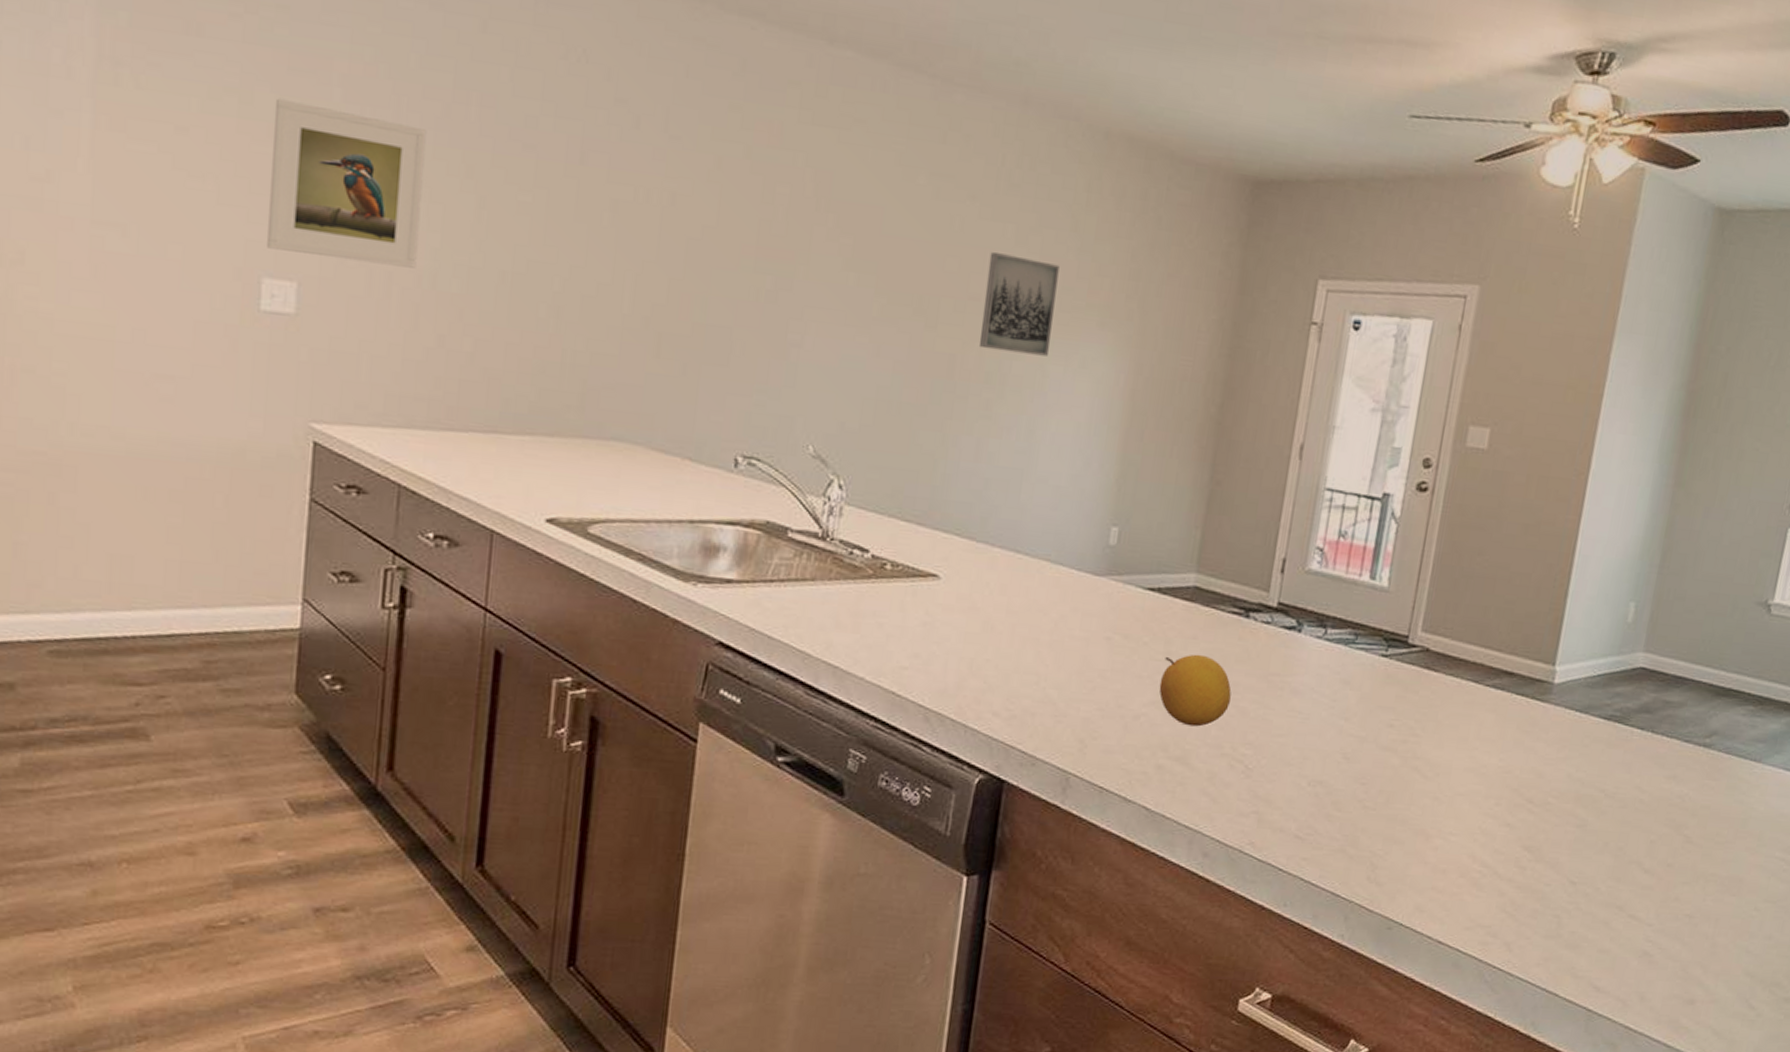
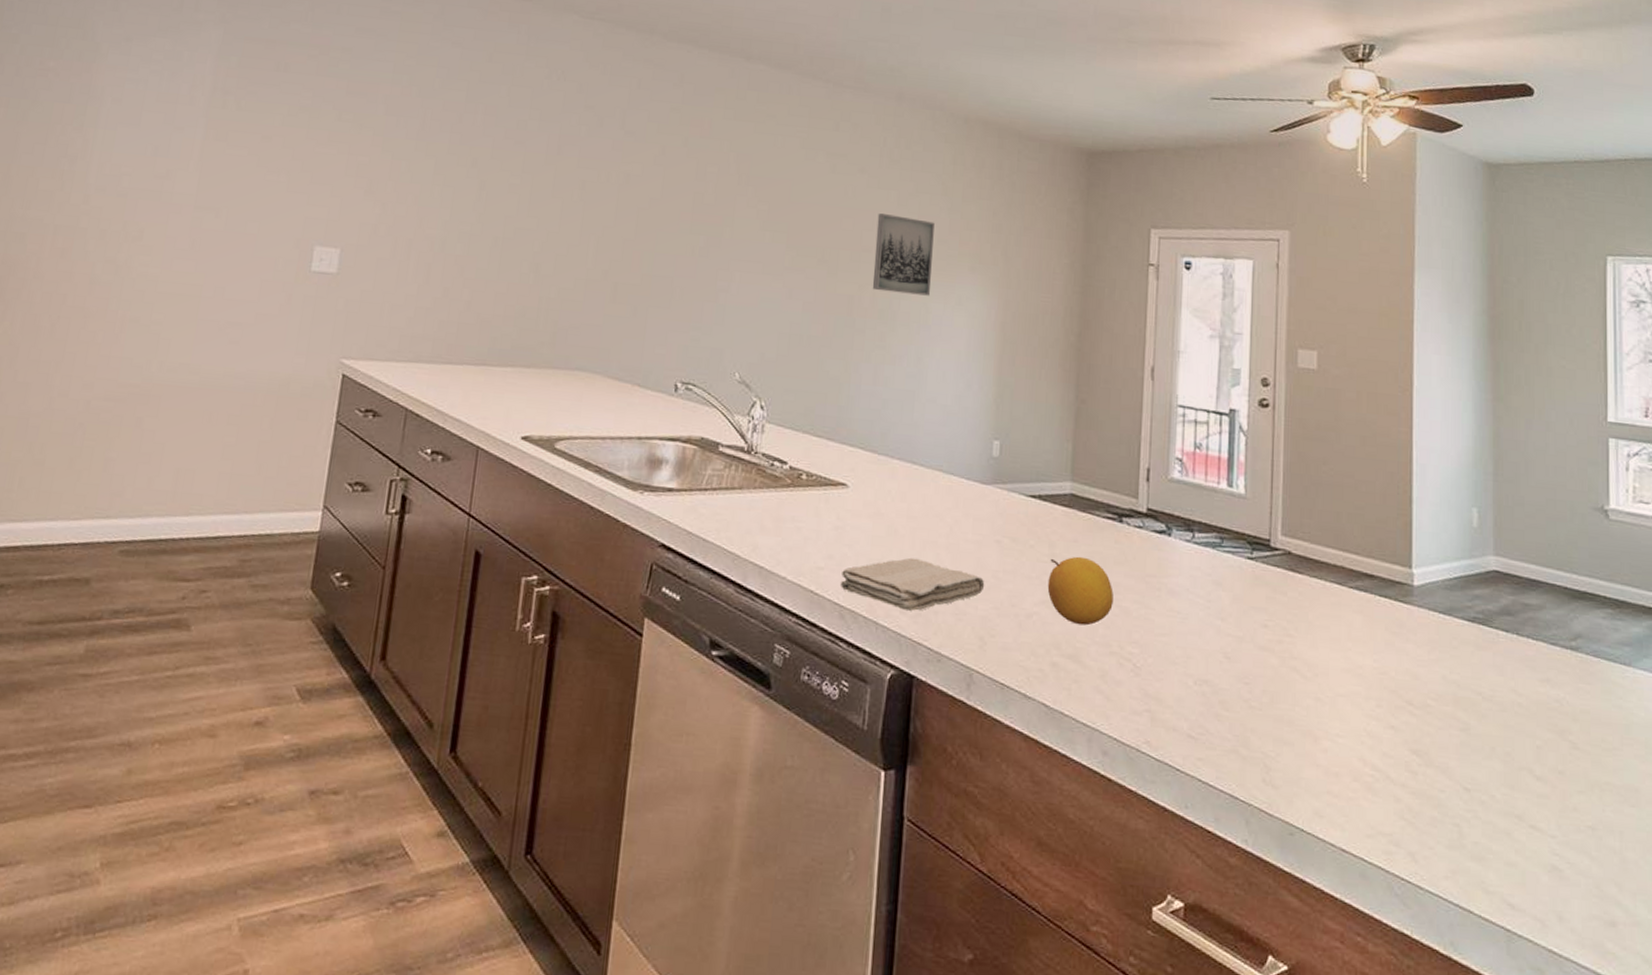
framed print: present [266,98,427,268] -> none [320,113,444,236]
washcloth: none [927,656,1090,713] -> present [841,557,985,611]

